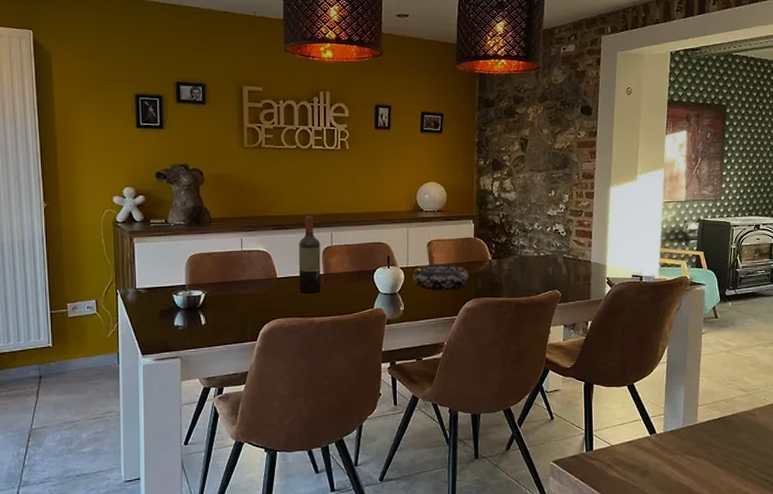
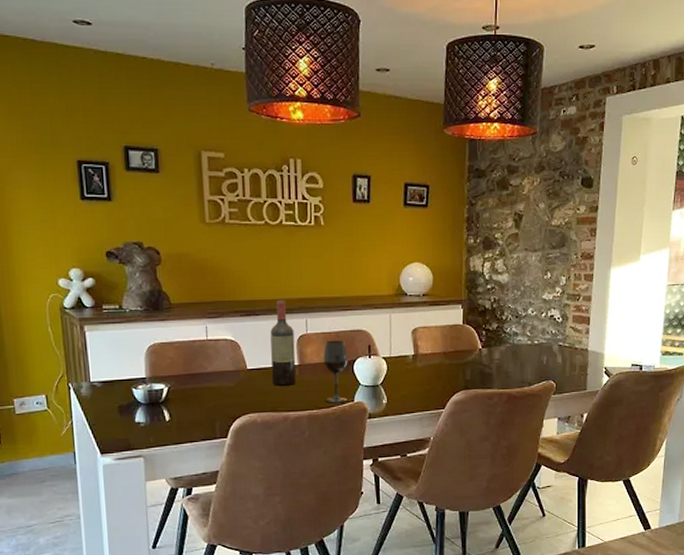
wine glass: none [346,251,369,310] -> present [323,340,348,403]
decorative bowl: present [413,264,469,291] -> none [396,354,458,382]

